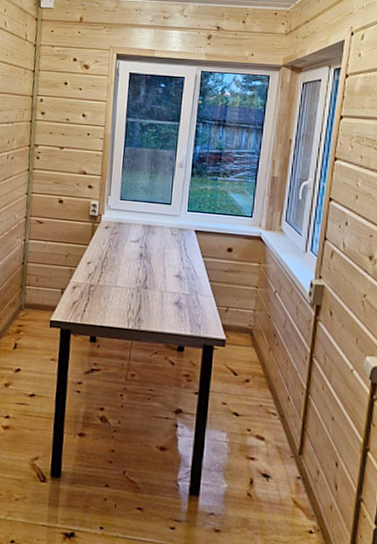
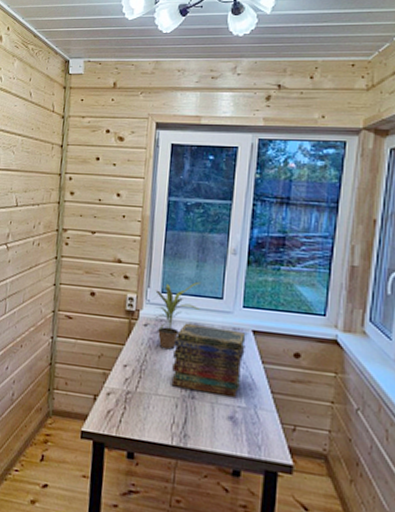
potted plant: none [114,190,153,248] -> present [155,281,200,350]
book stack: none [128,225,190,286] -> present [171,323,246,397]

